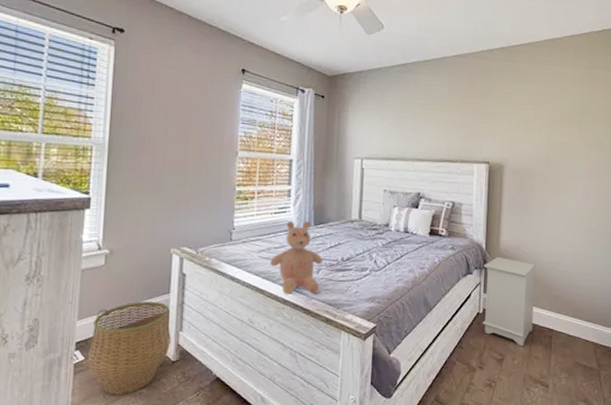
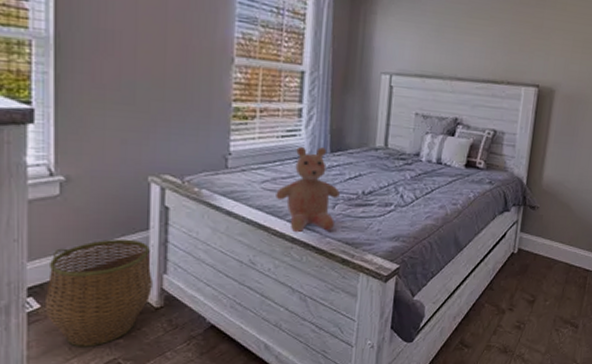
nightstand: present [482,256,535,346] -> none [516,192,578,287]

